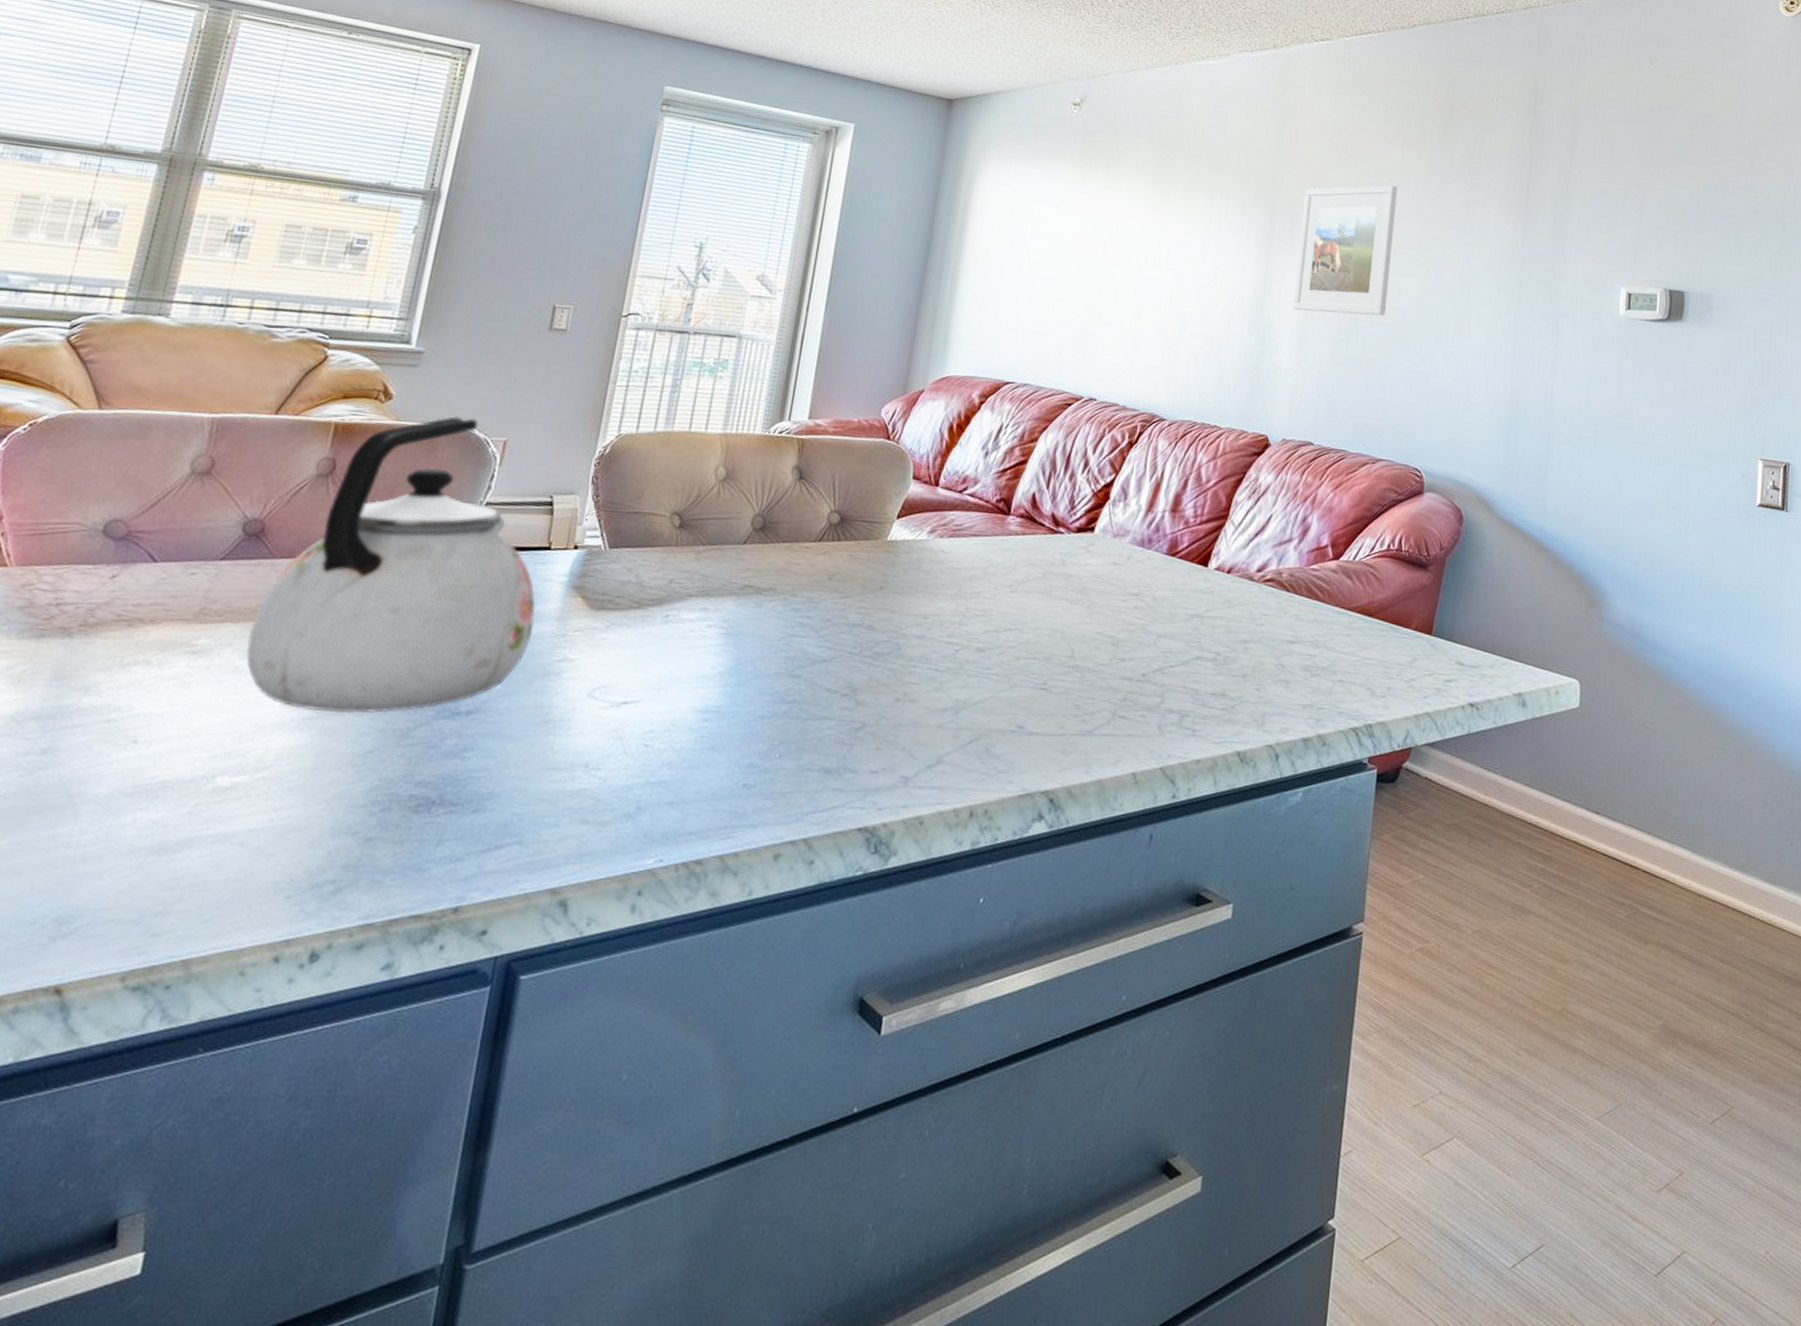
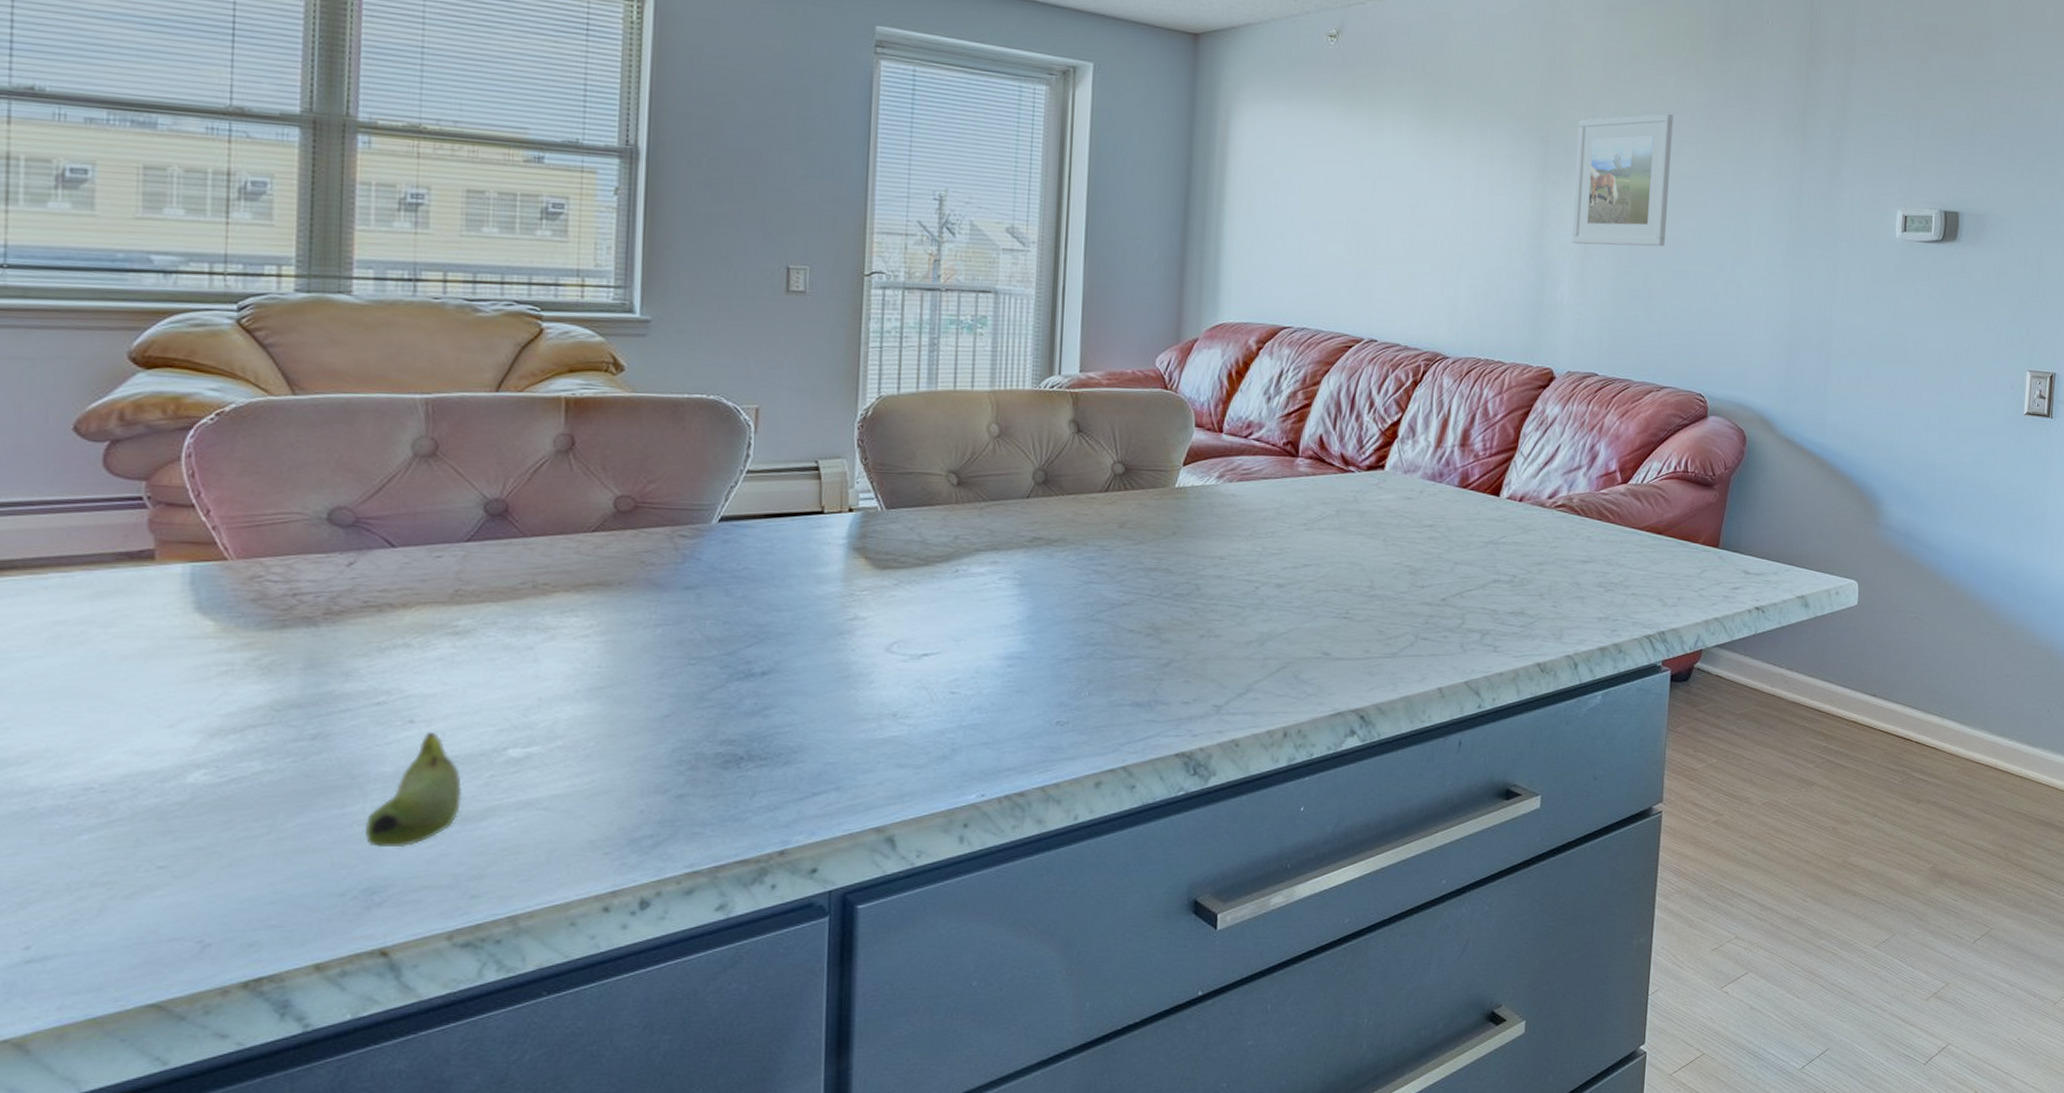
banana: none [67,752,169,876] -> present [365,731,462,848]
kettle: present [246,416,536,714] -> none [512,385,819,682]

